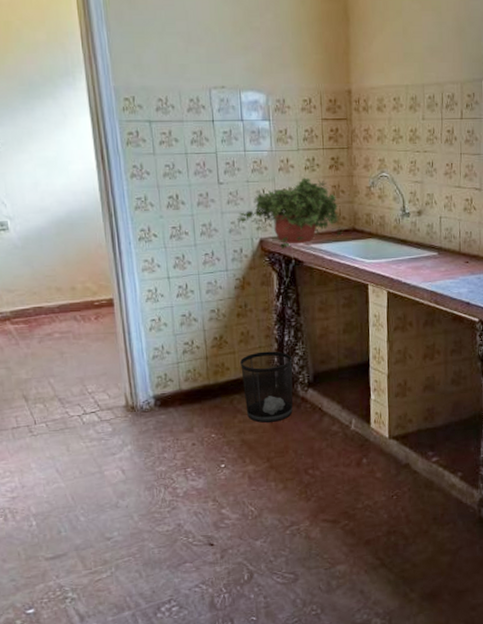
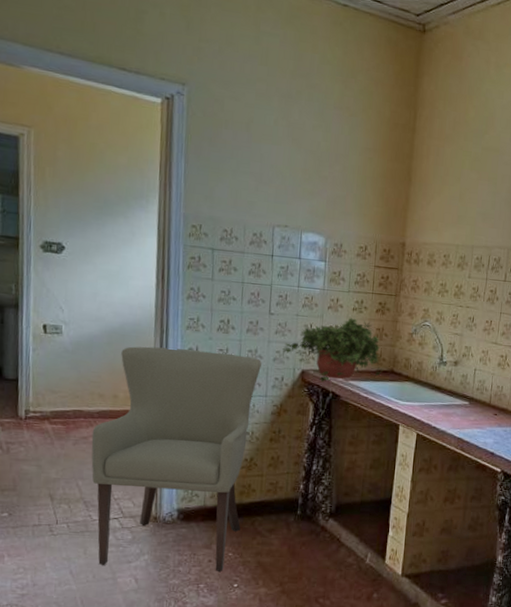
chair: none [55,230,220,460] -> present [91,346,262,571]
waste bin: present [240,351,293,423] -> none [266,477,318,548]

